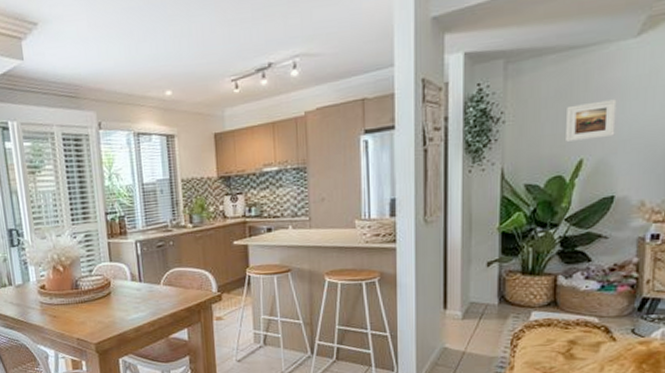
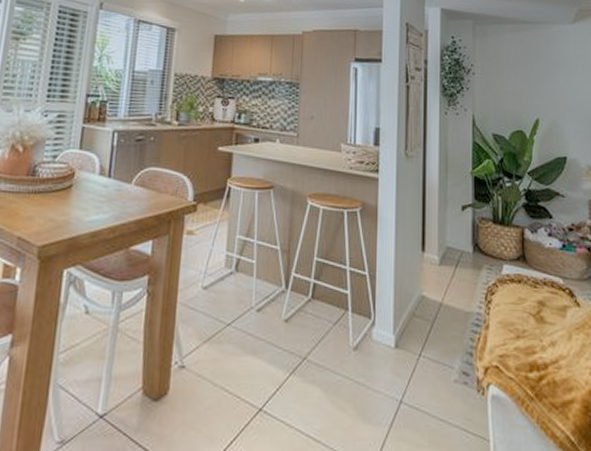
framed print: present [566,99,617,142] -> none [524,70,563,103]

